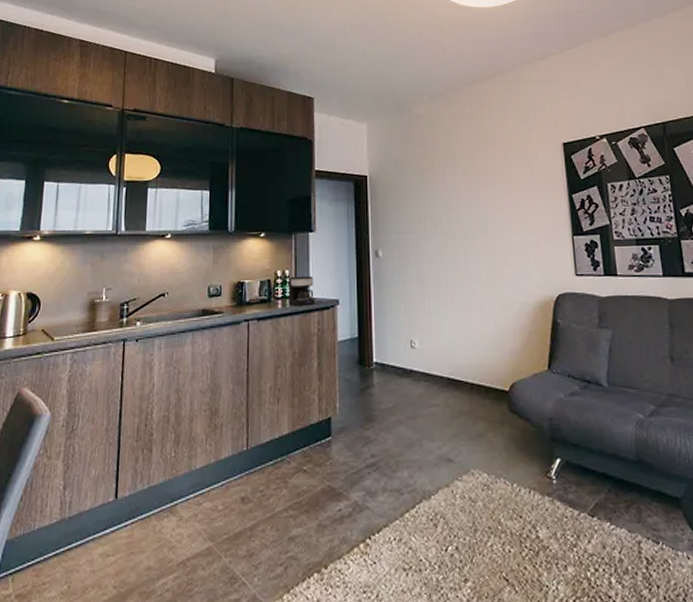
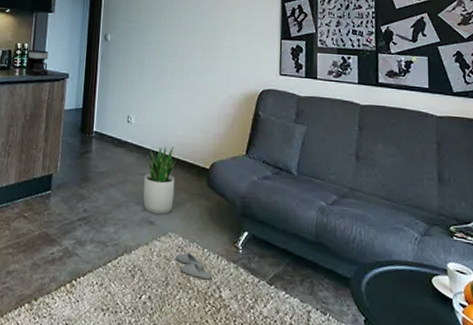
planter: none [436,370,473,450] -> present [143,146,176,215]
slippers: none [482,491,525,520] -> present [176,253,212,280]

